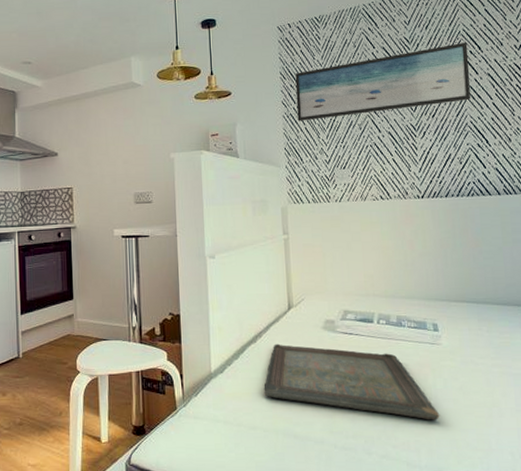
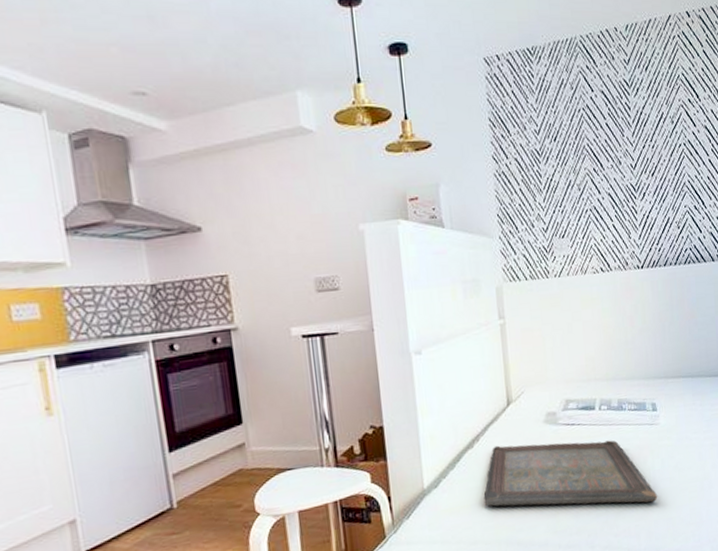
wall art: present [295,41,471,121] -> none [506,88,688,181]

